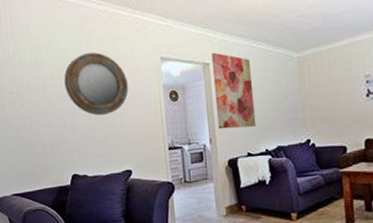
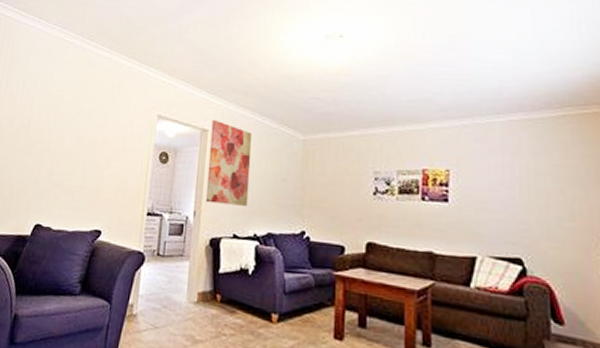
home mirror: present [64,52,129,116] -> none [50,97,118,165]

